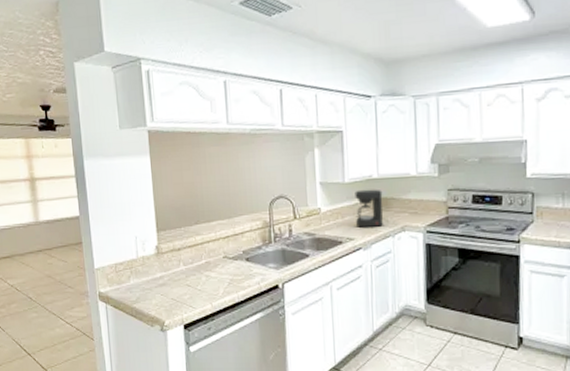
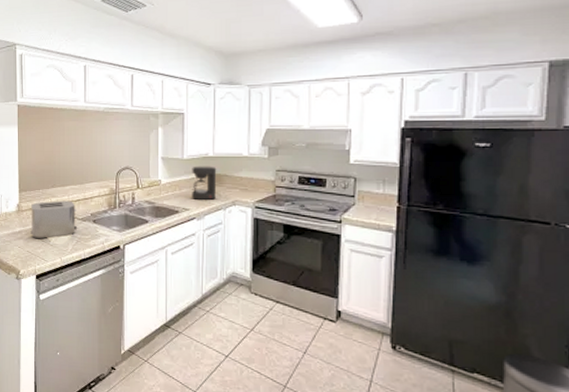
toaster: none [173,238,229,284] -> present [30,200,78,239]

